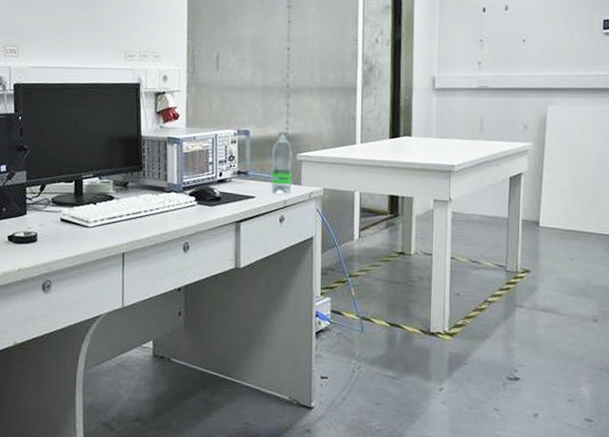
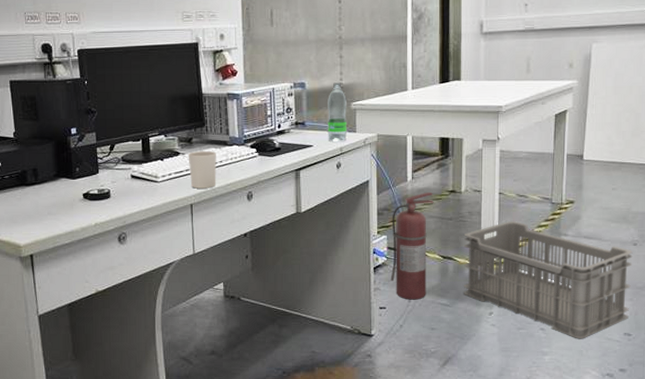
mug: none [122,196,153,237] -> present [188,150,217,189]
fire extinguisher: none [333,253,382,370] -> present [390,192,434,300]
plastic crate: none [412,288,593,423] -> present [464,220,633,339]

